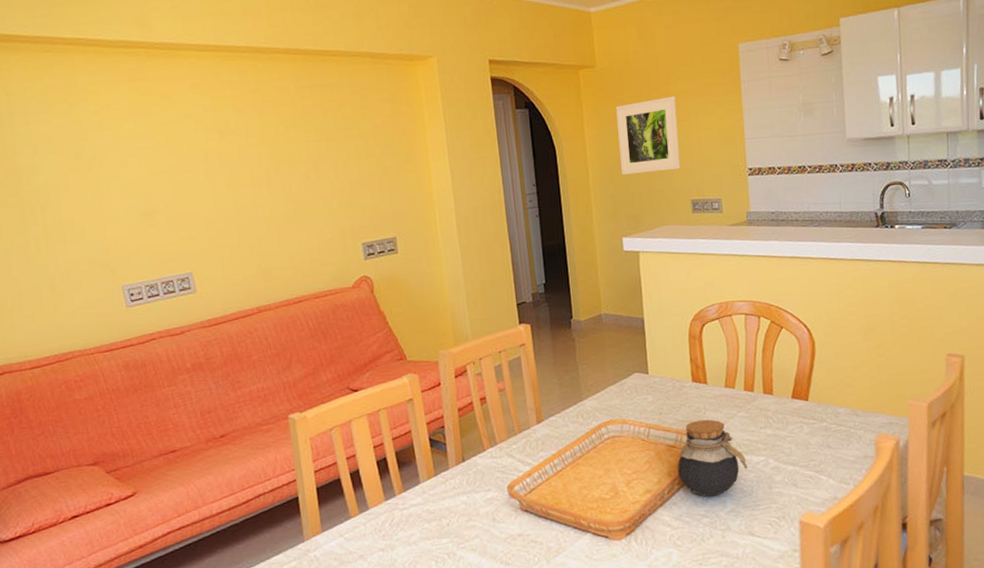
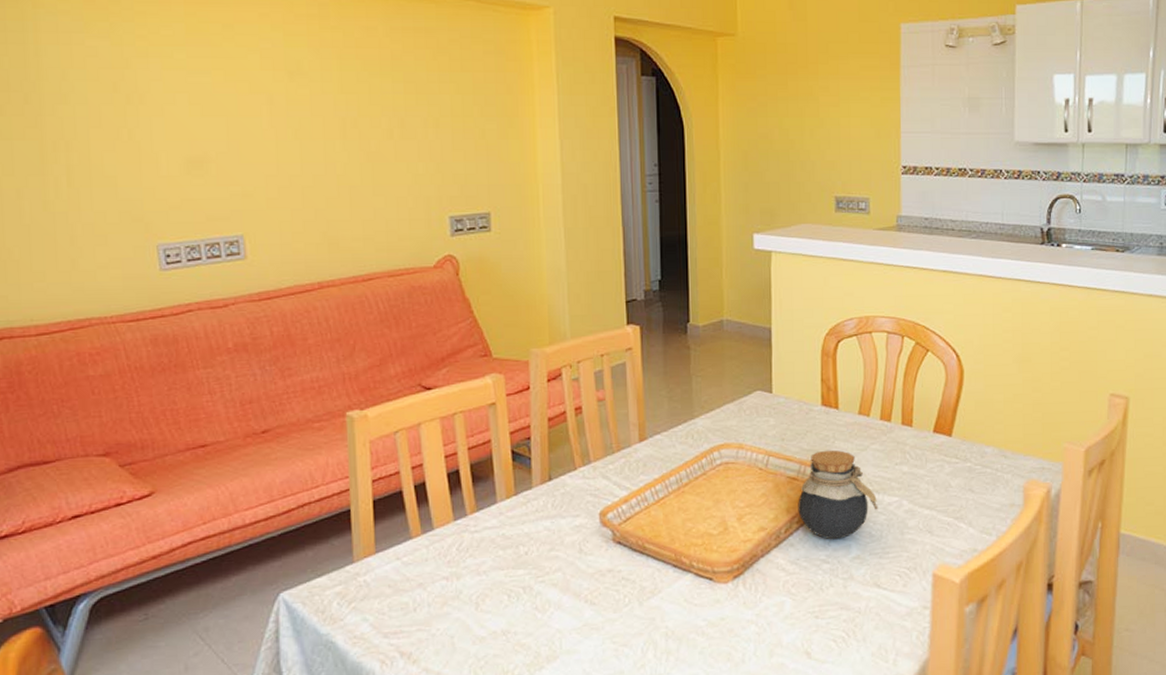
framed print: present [616,96,681,175] -> none [756,76,826,162]

